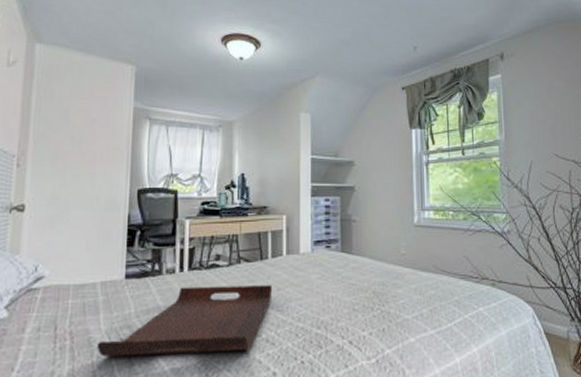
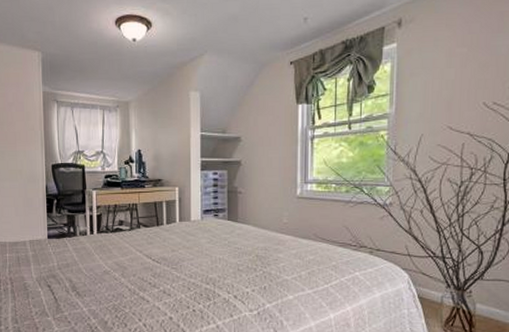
serving tray: present [96,285,273,357] -> none [30,246,168,299]

